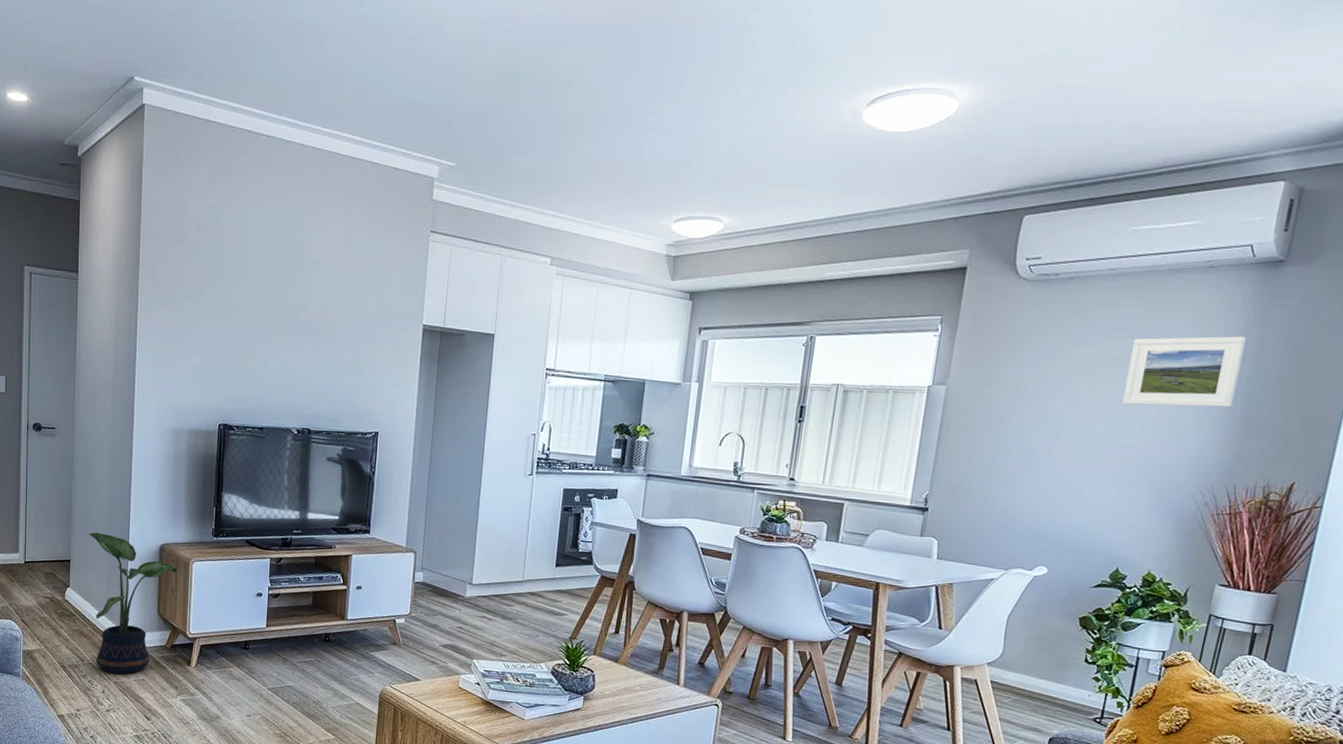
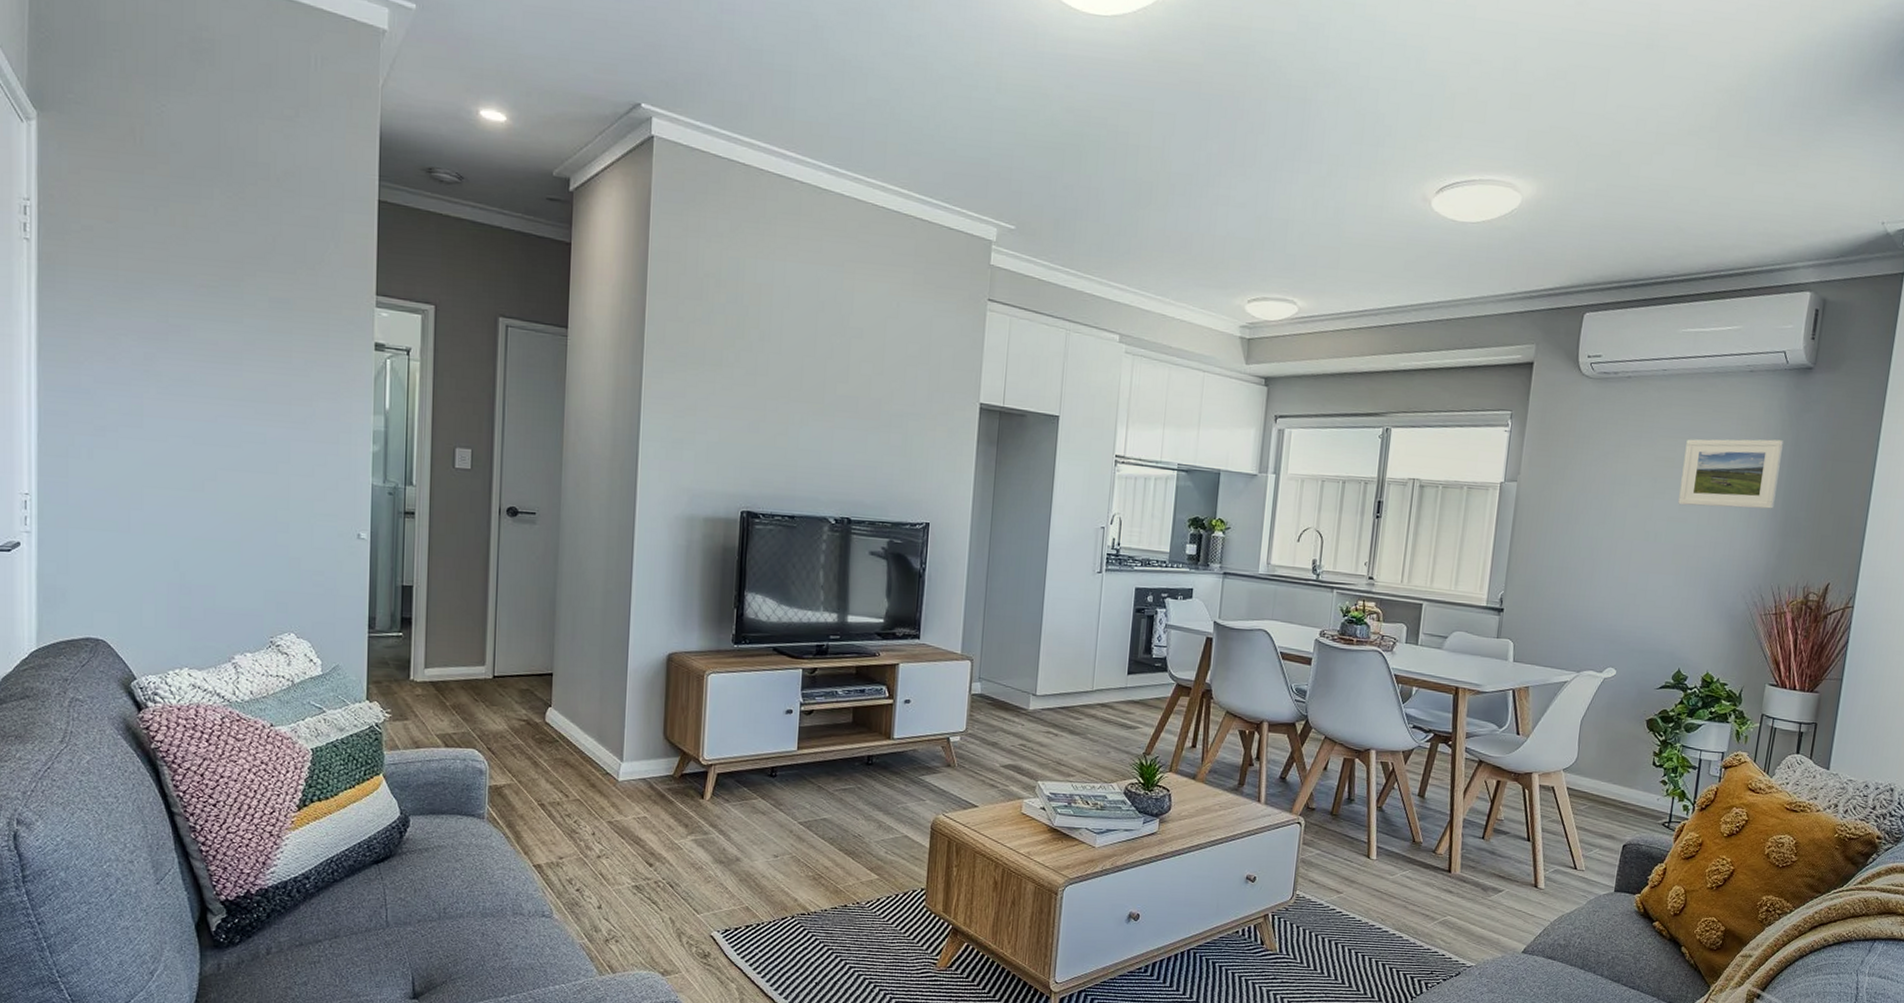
potted plant: present [89,532,177,675] -> none [577,639,688,812]

